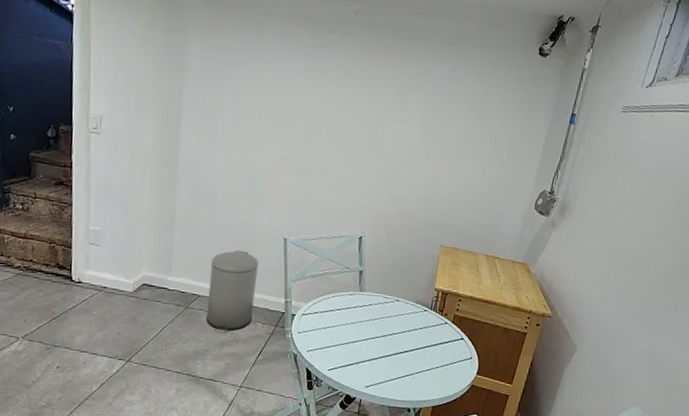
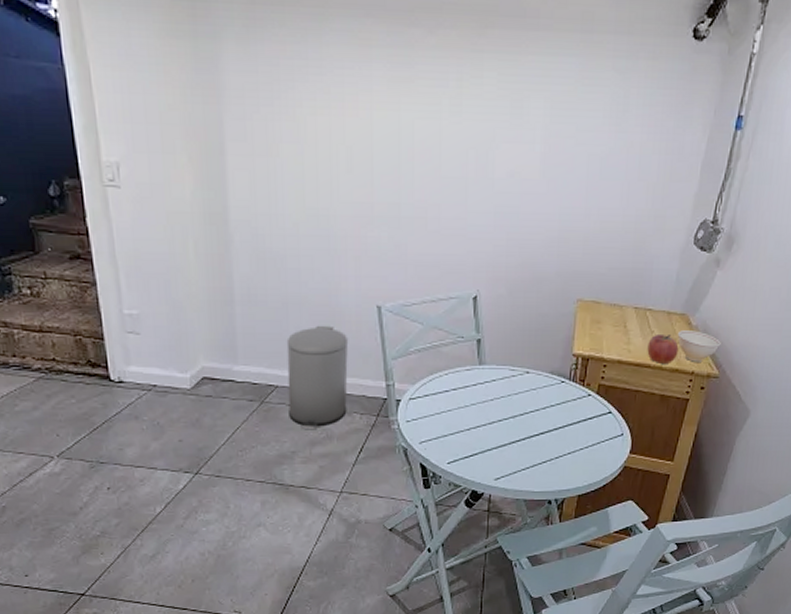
fruit: none [494,277,520,303] -> present [647,333,679,365]
bowl: none [519,276,554,303] -> present [677,330,721,362]

